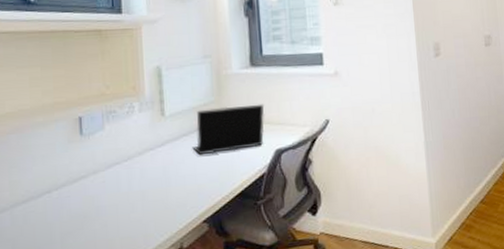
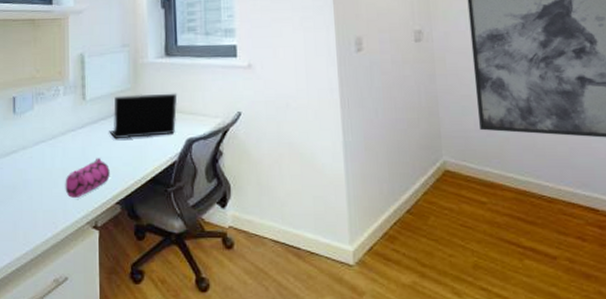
pencil case: none [144,176,195,222] -> present [65,158,110,199]

